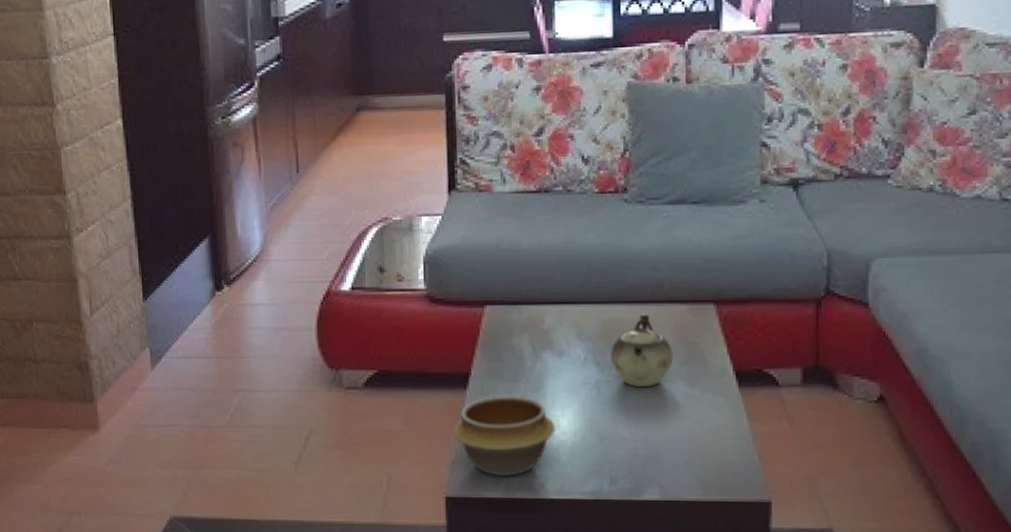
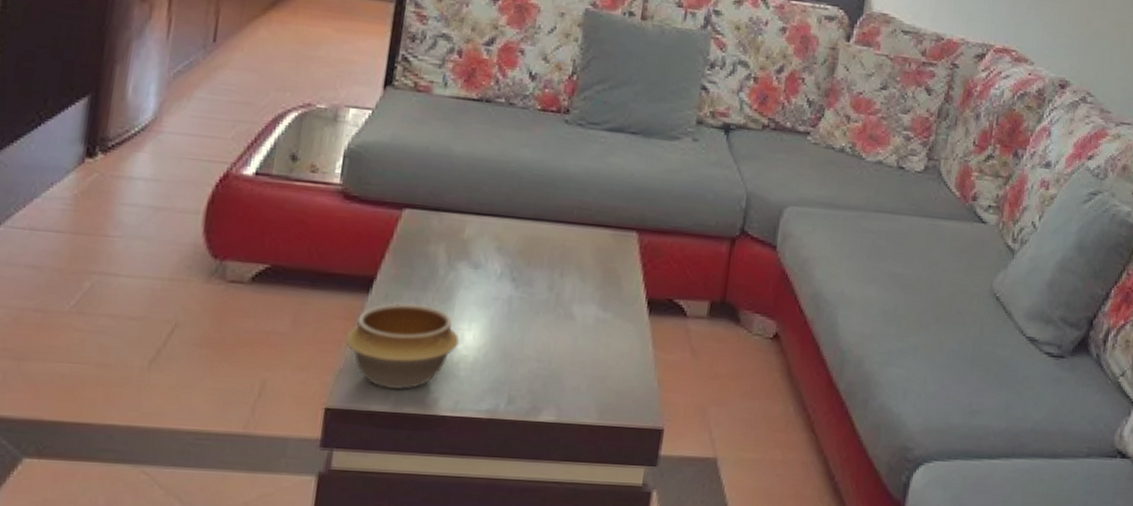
teapot: present [611,313,673,388] -> none [527,234,591,308]

